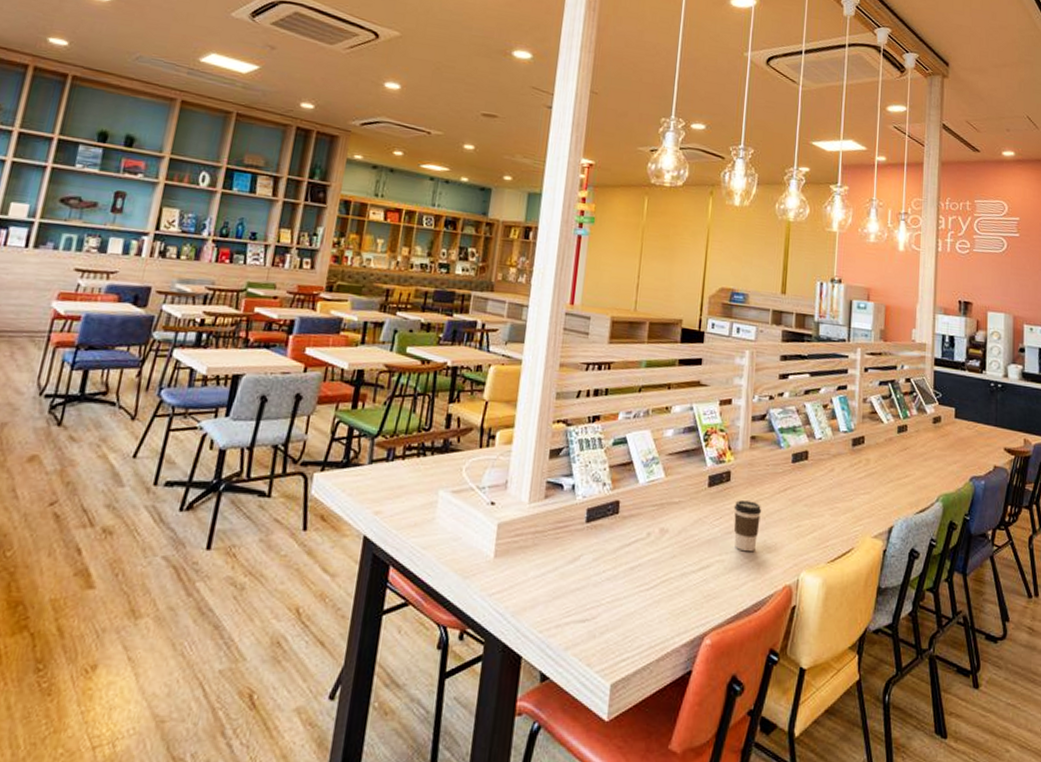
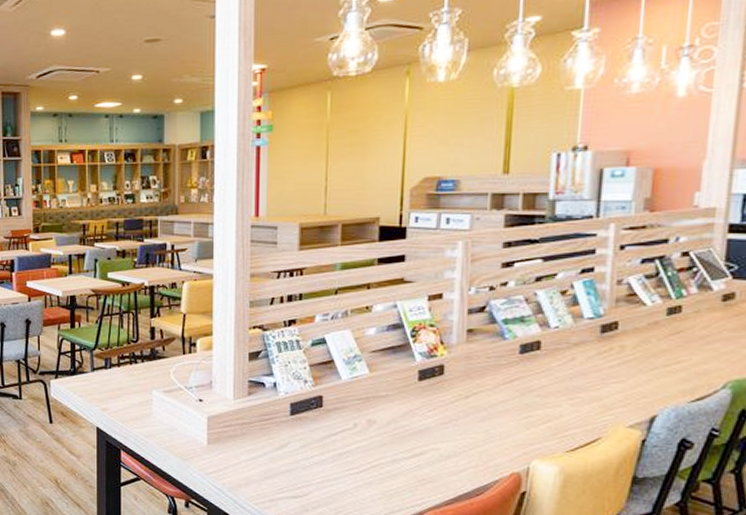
coffee cup: present [733,500,762,552] -> none [449,393,483,441]

